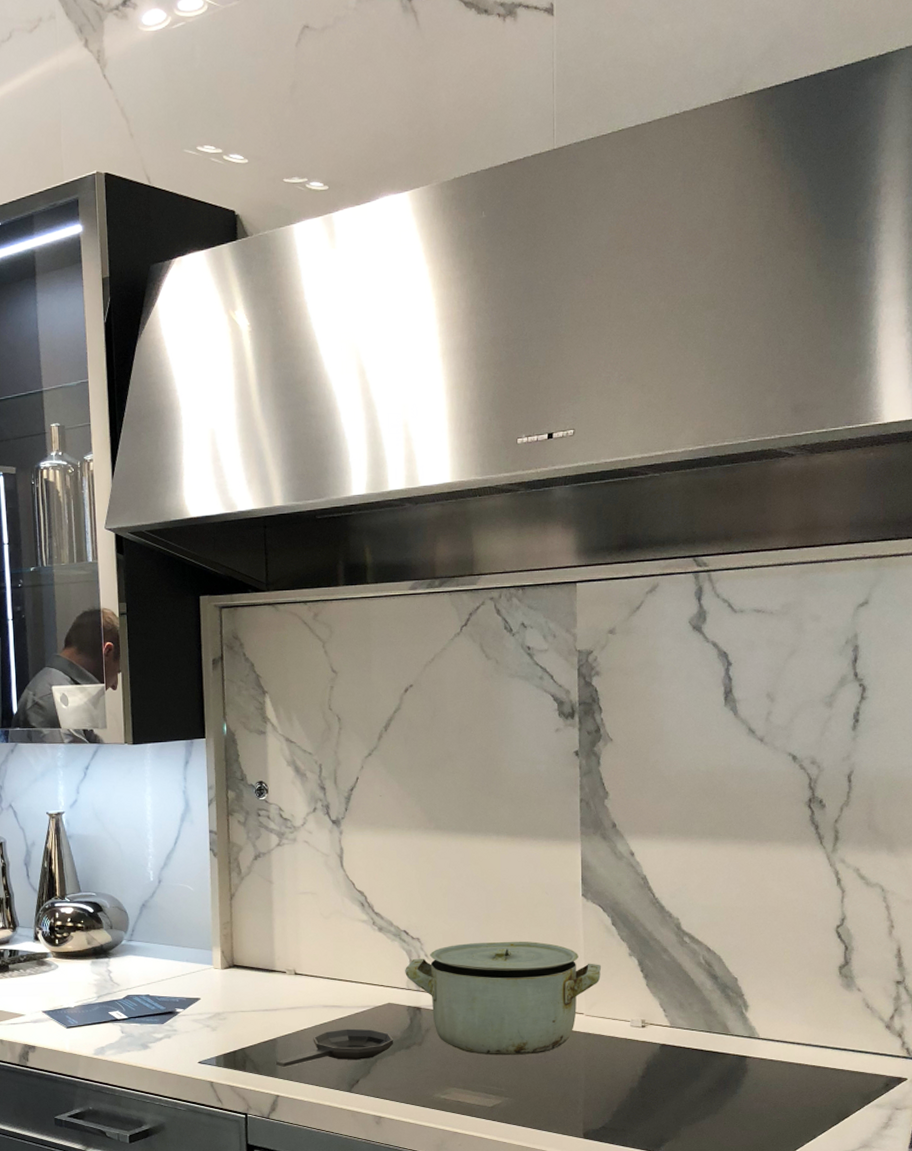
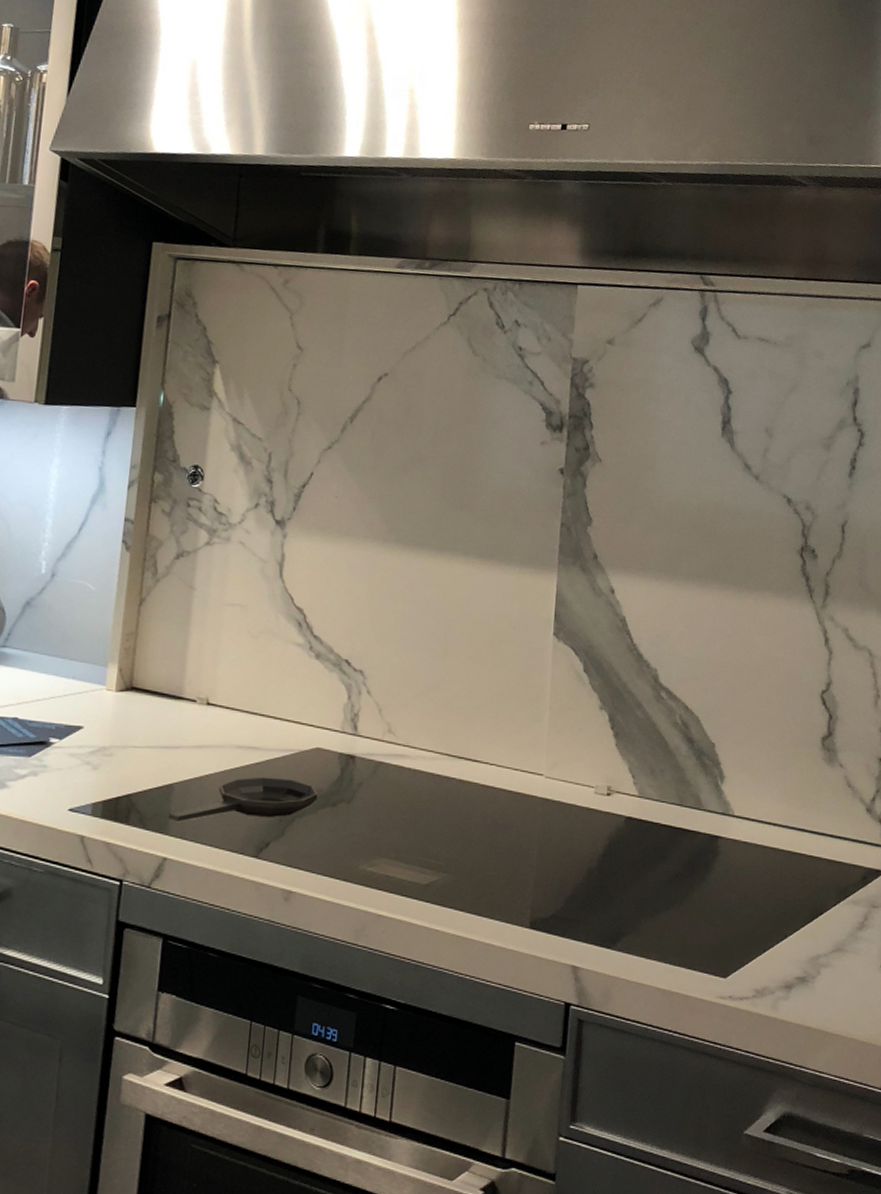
cooking pot: present [405,941,602,1055] -> none [341,681,568,822]

